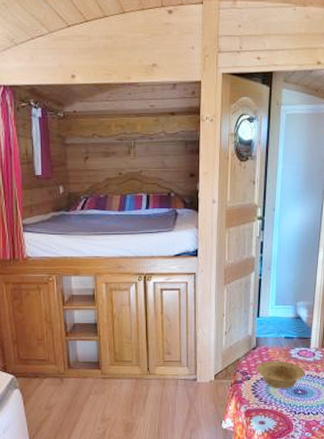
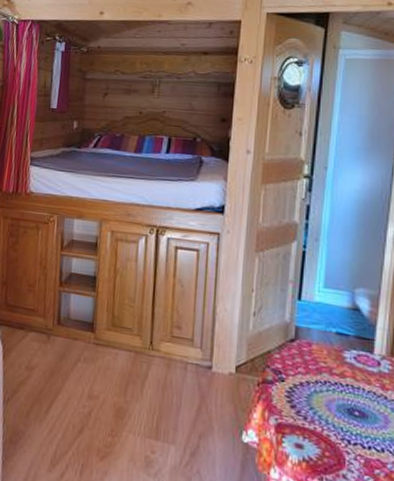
bowl: present [256,360,305,389] -> none [293,360,366,406]

